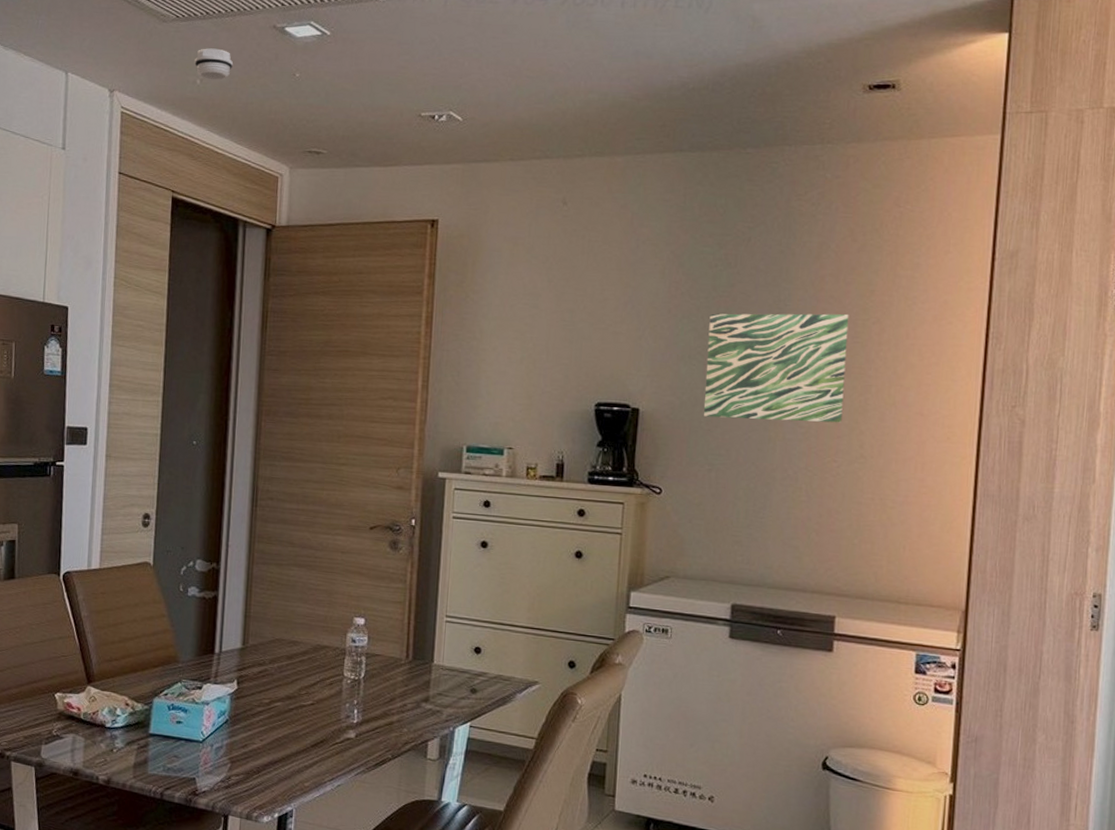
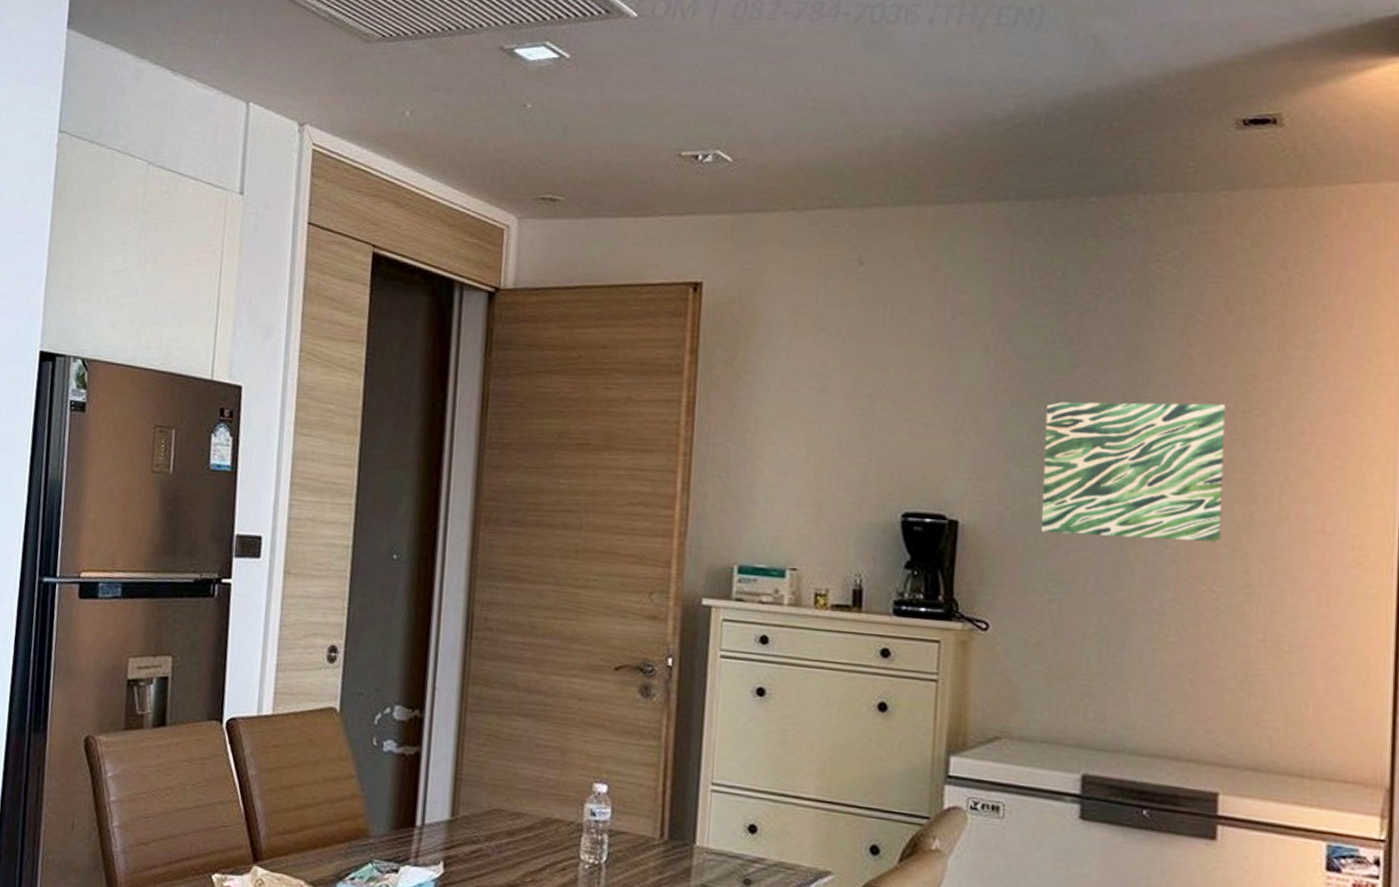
smoke detector: present [194,48,234,81] -> none [403,73,451,112]

